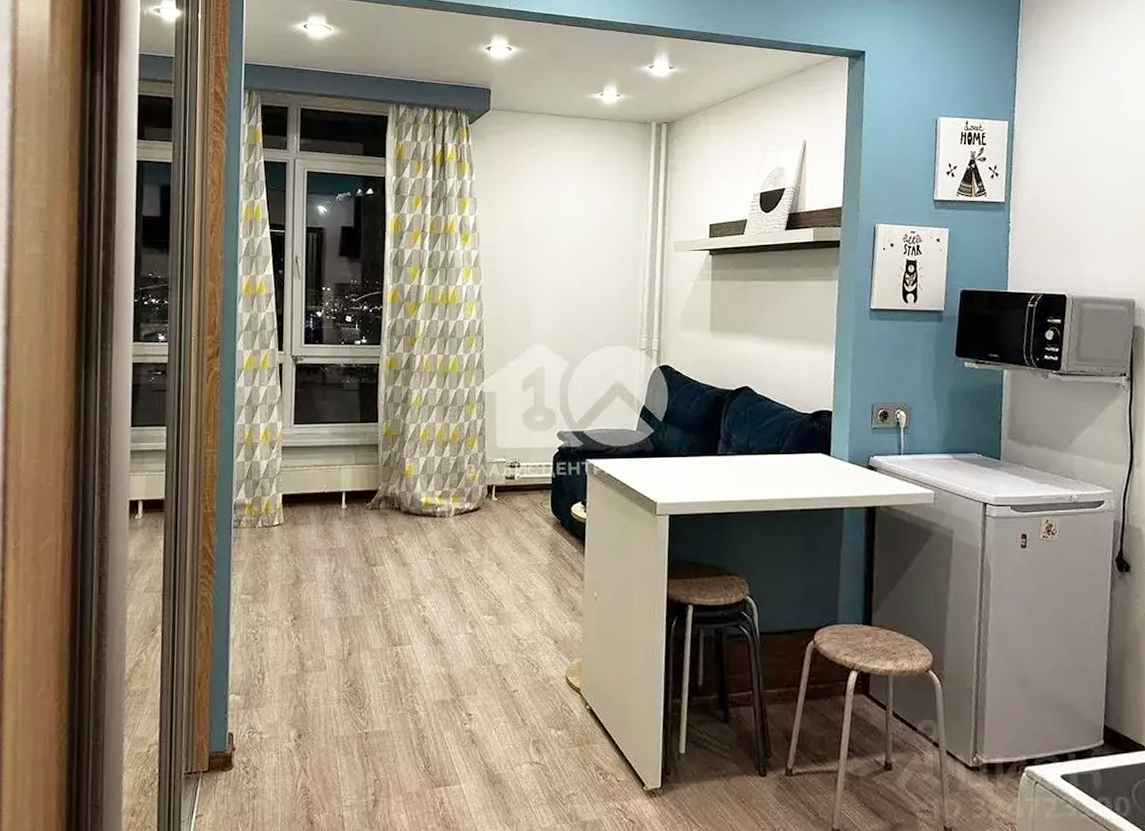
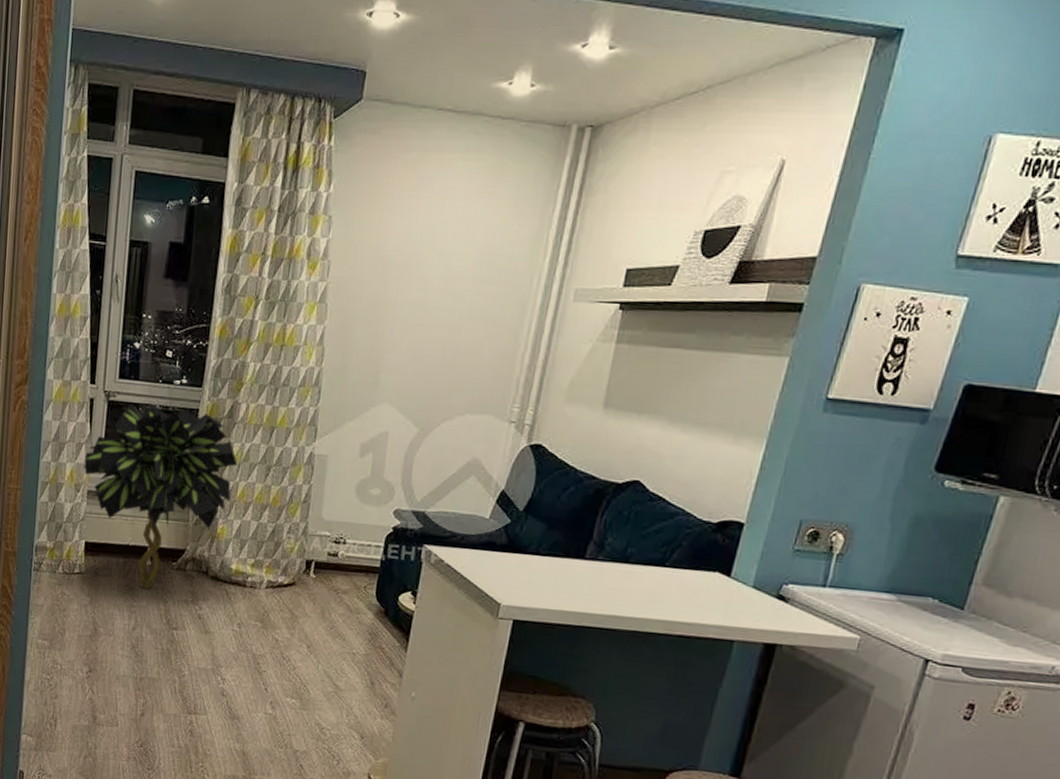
decorative plant: none [277,365,418,532] -> present [83,404,238,590]

